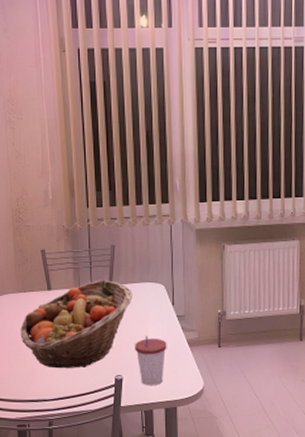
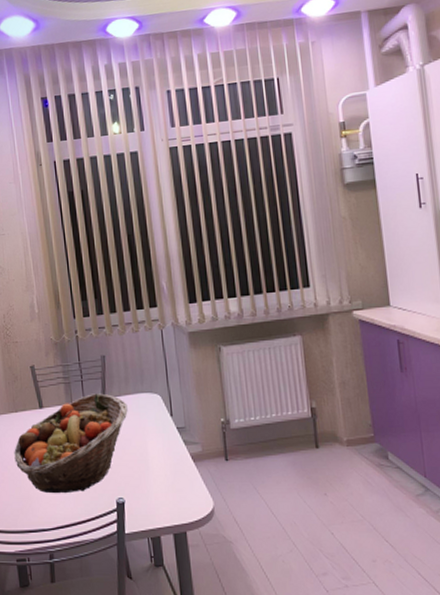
cup: present [135,336,167,386] -> none [135,452,170,509]

